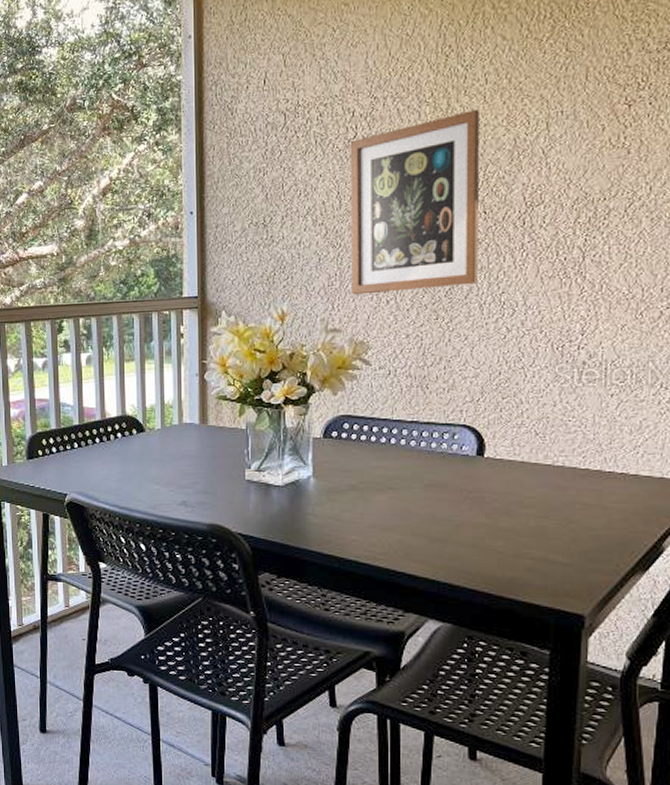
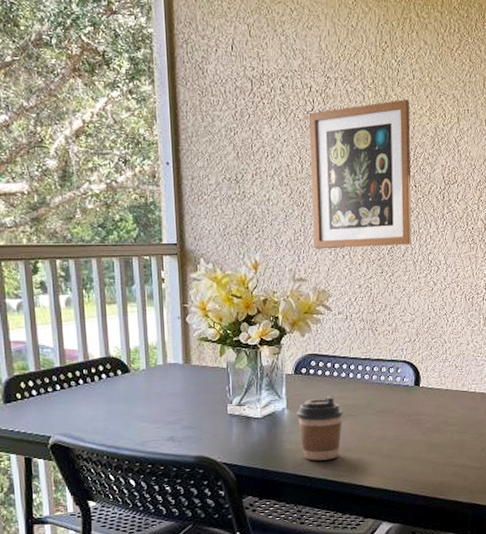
coffee cup: none [324,463,381,539] -> present [296,395,343,461]

